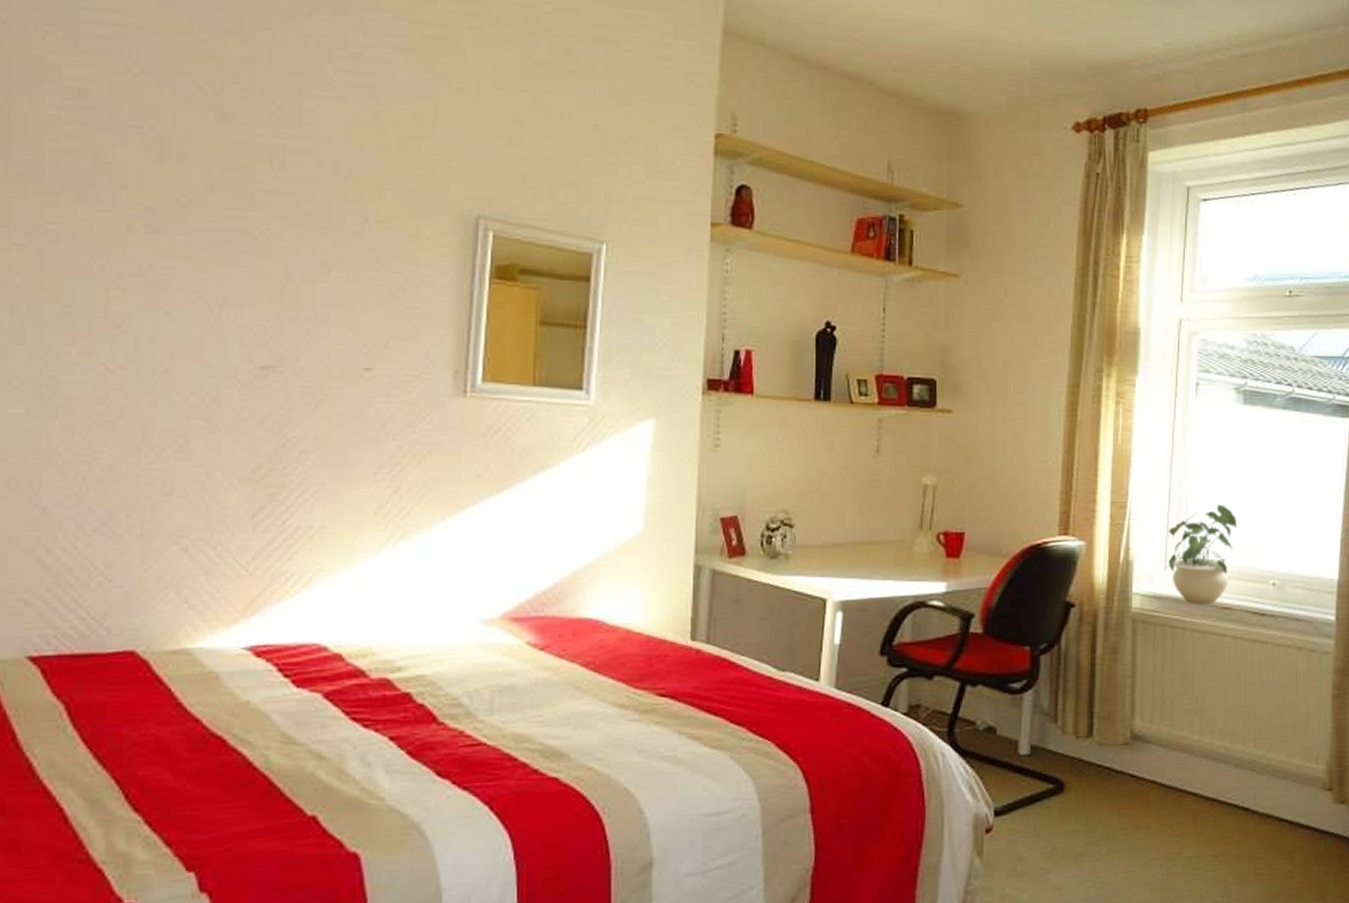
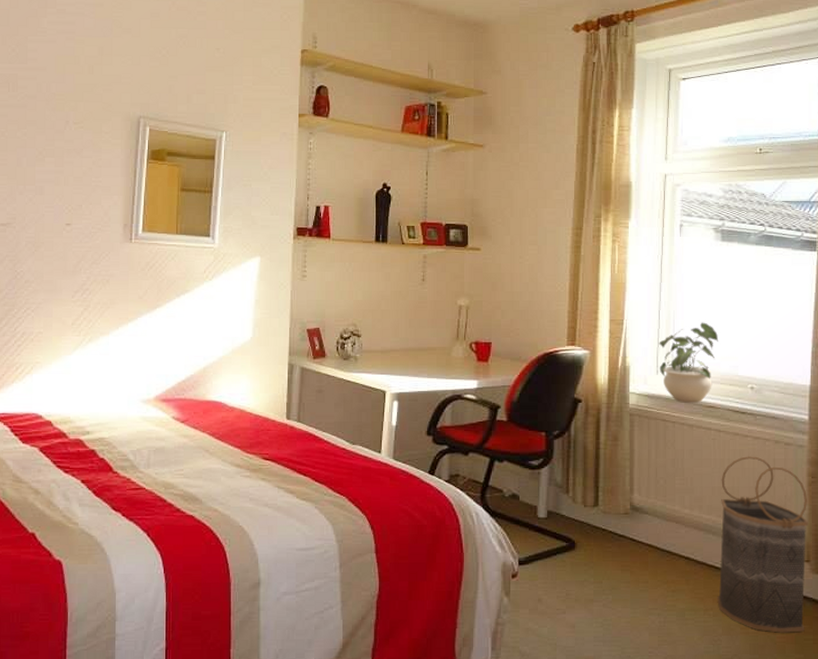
basket: none [1228,667,1332,877] -> present [717,456,808,633]

